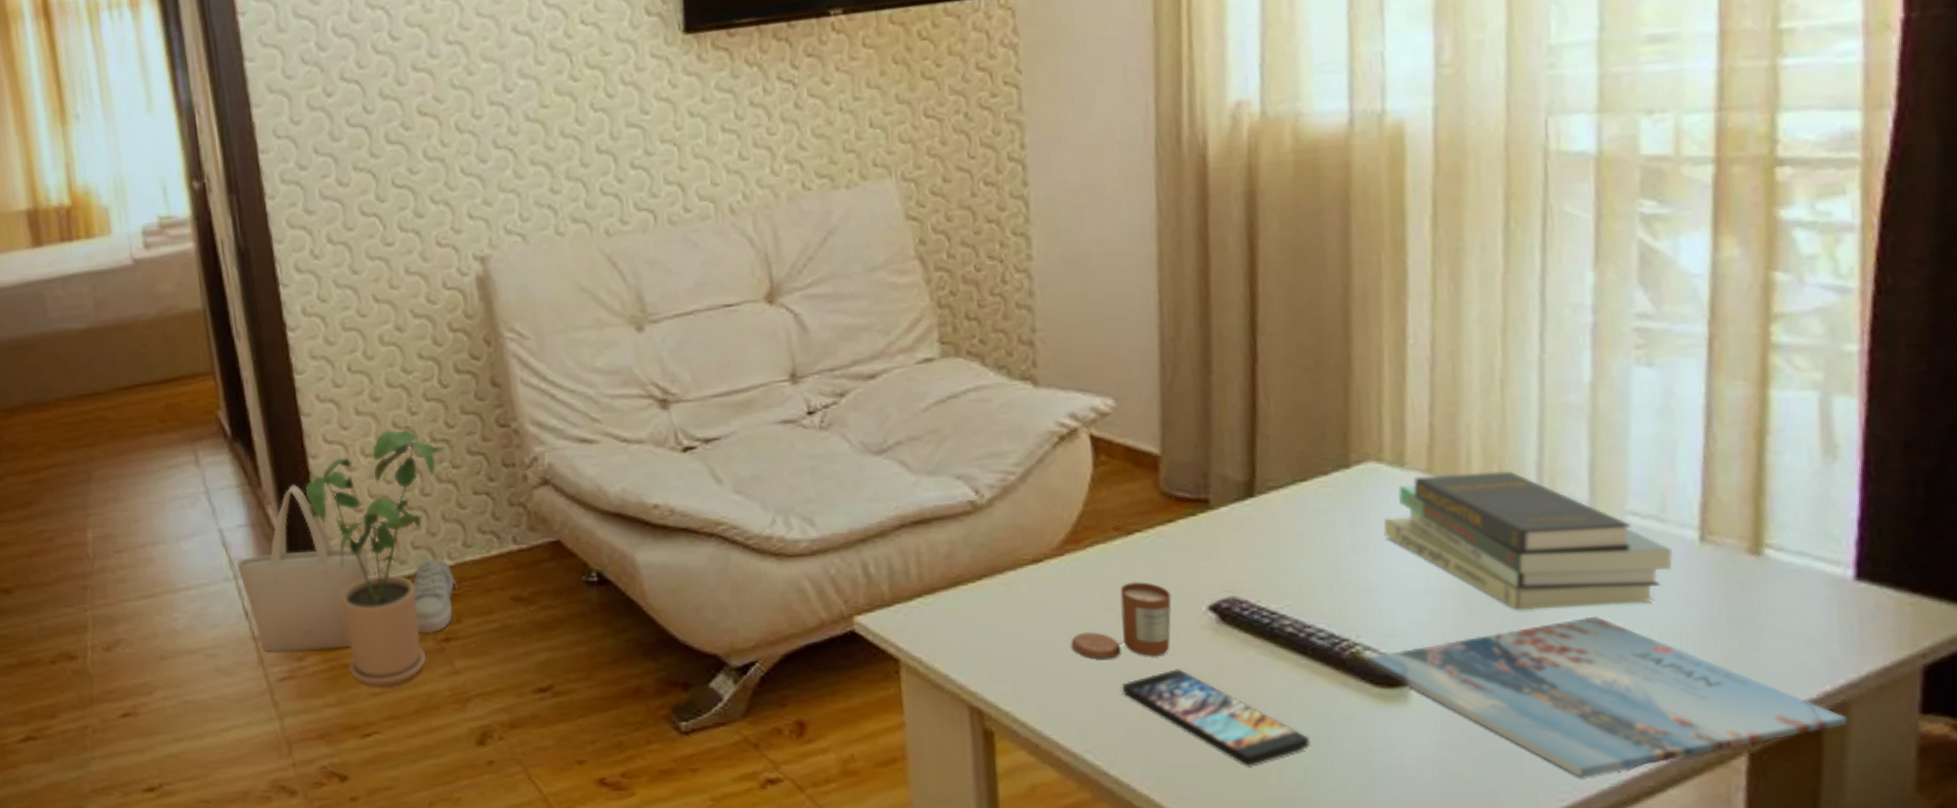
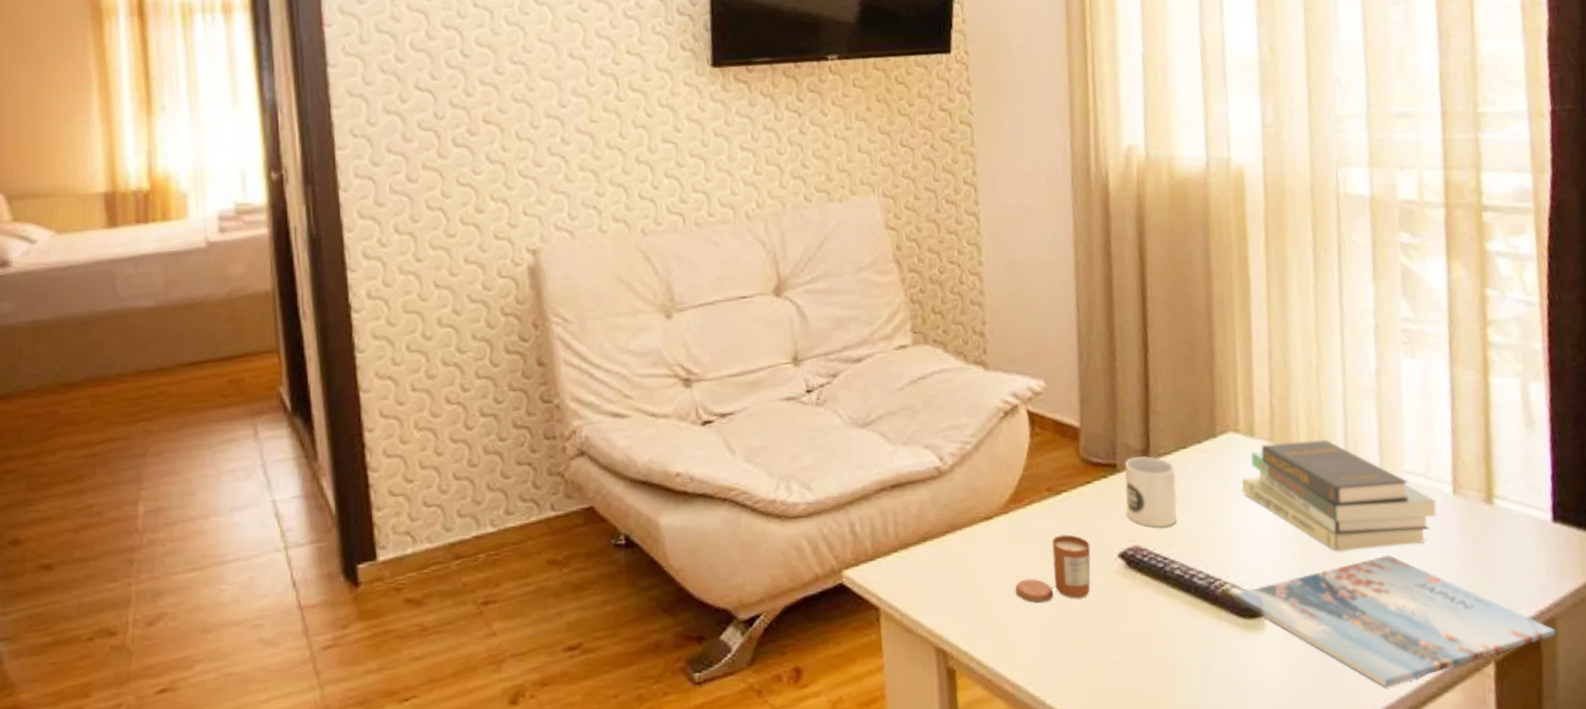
shopping bag: present [236,485,373,653] -> none [288,457,421,622]
house plant: present [305,429,445,687] -> none [360,404,493,652]
shoe: present [409,560,458,634] -> none [454,527,499,598]
smartphone: present [1122,669,1310,766] -> none [1054,608,1196,690]
mug: none [1219,490,1292,577] -> present [1124,456,1178,528]

